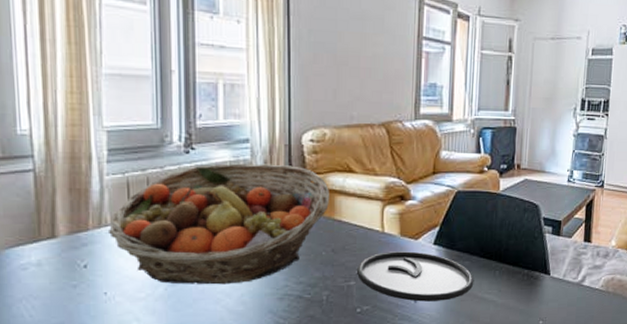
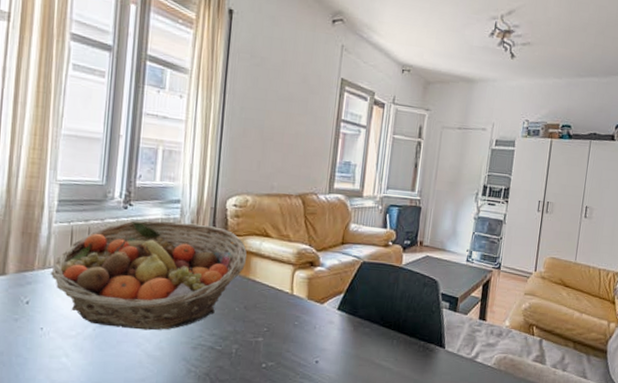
plate: present [357,251,474,302] -> none [265,313,373,364]

